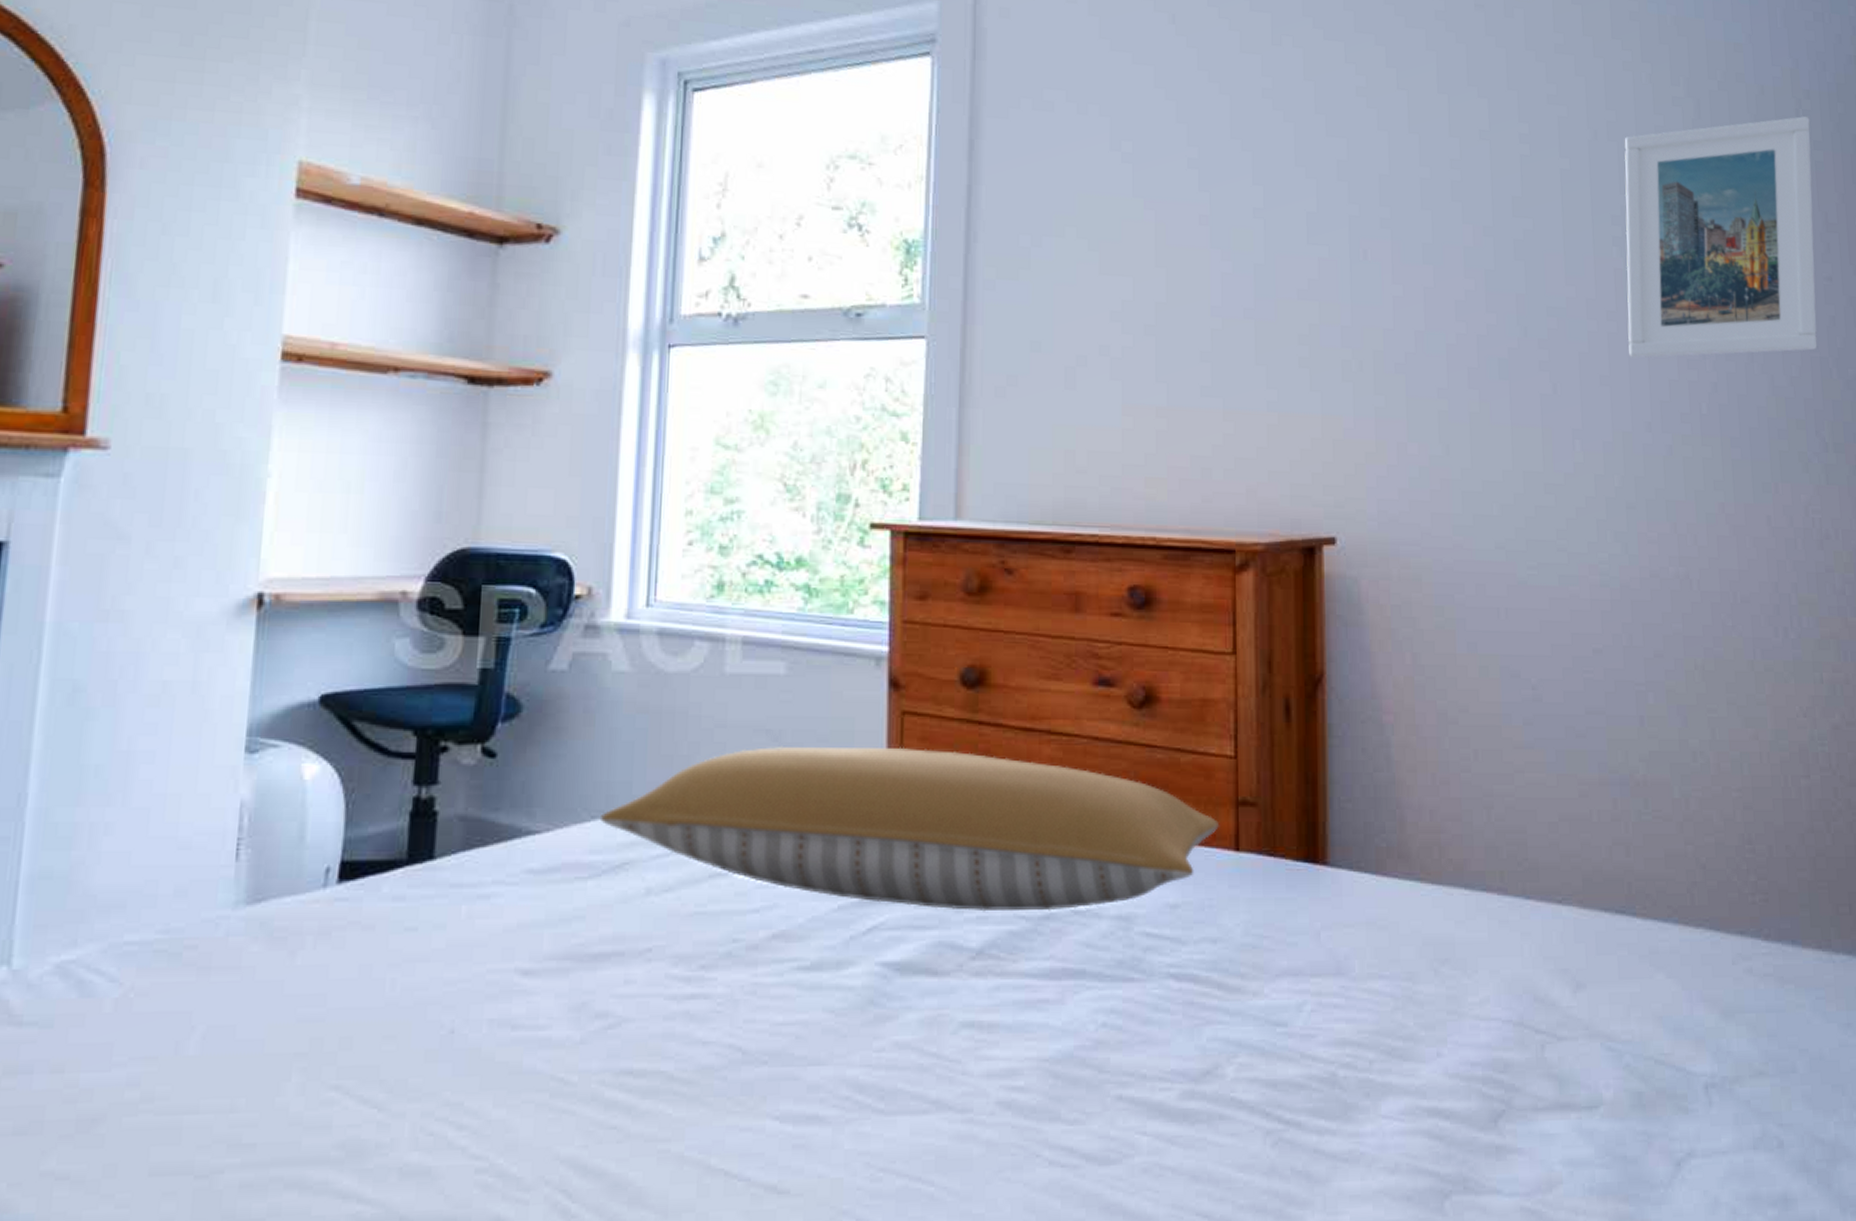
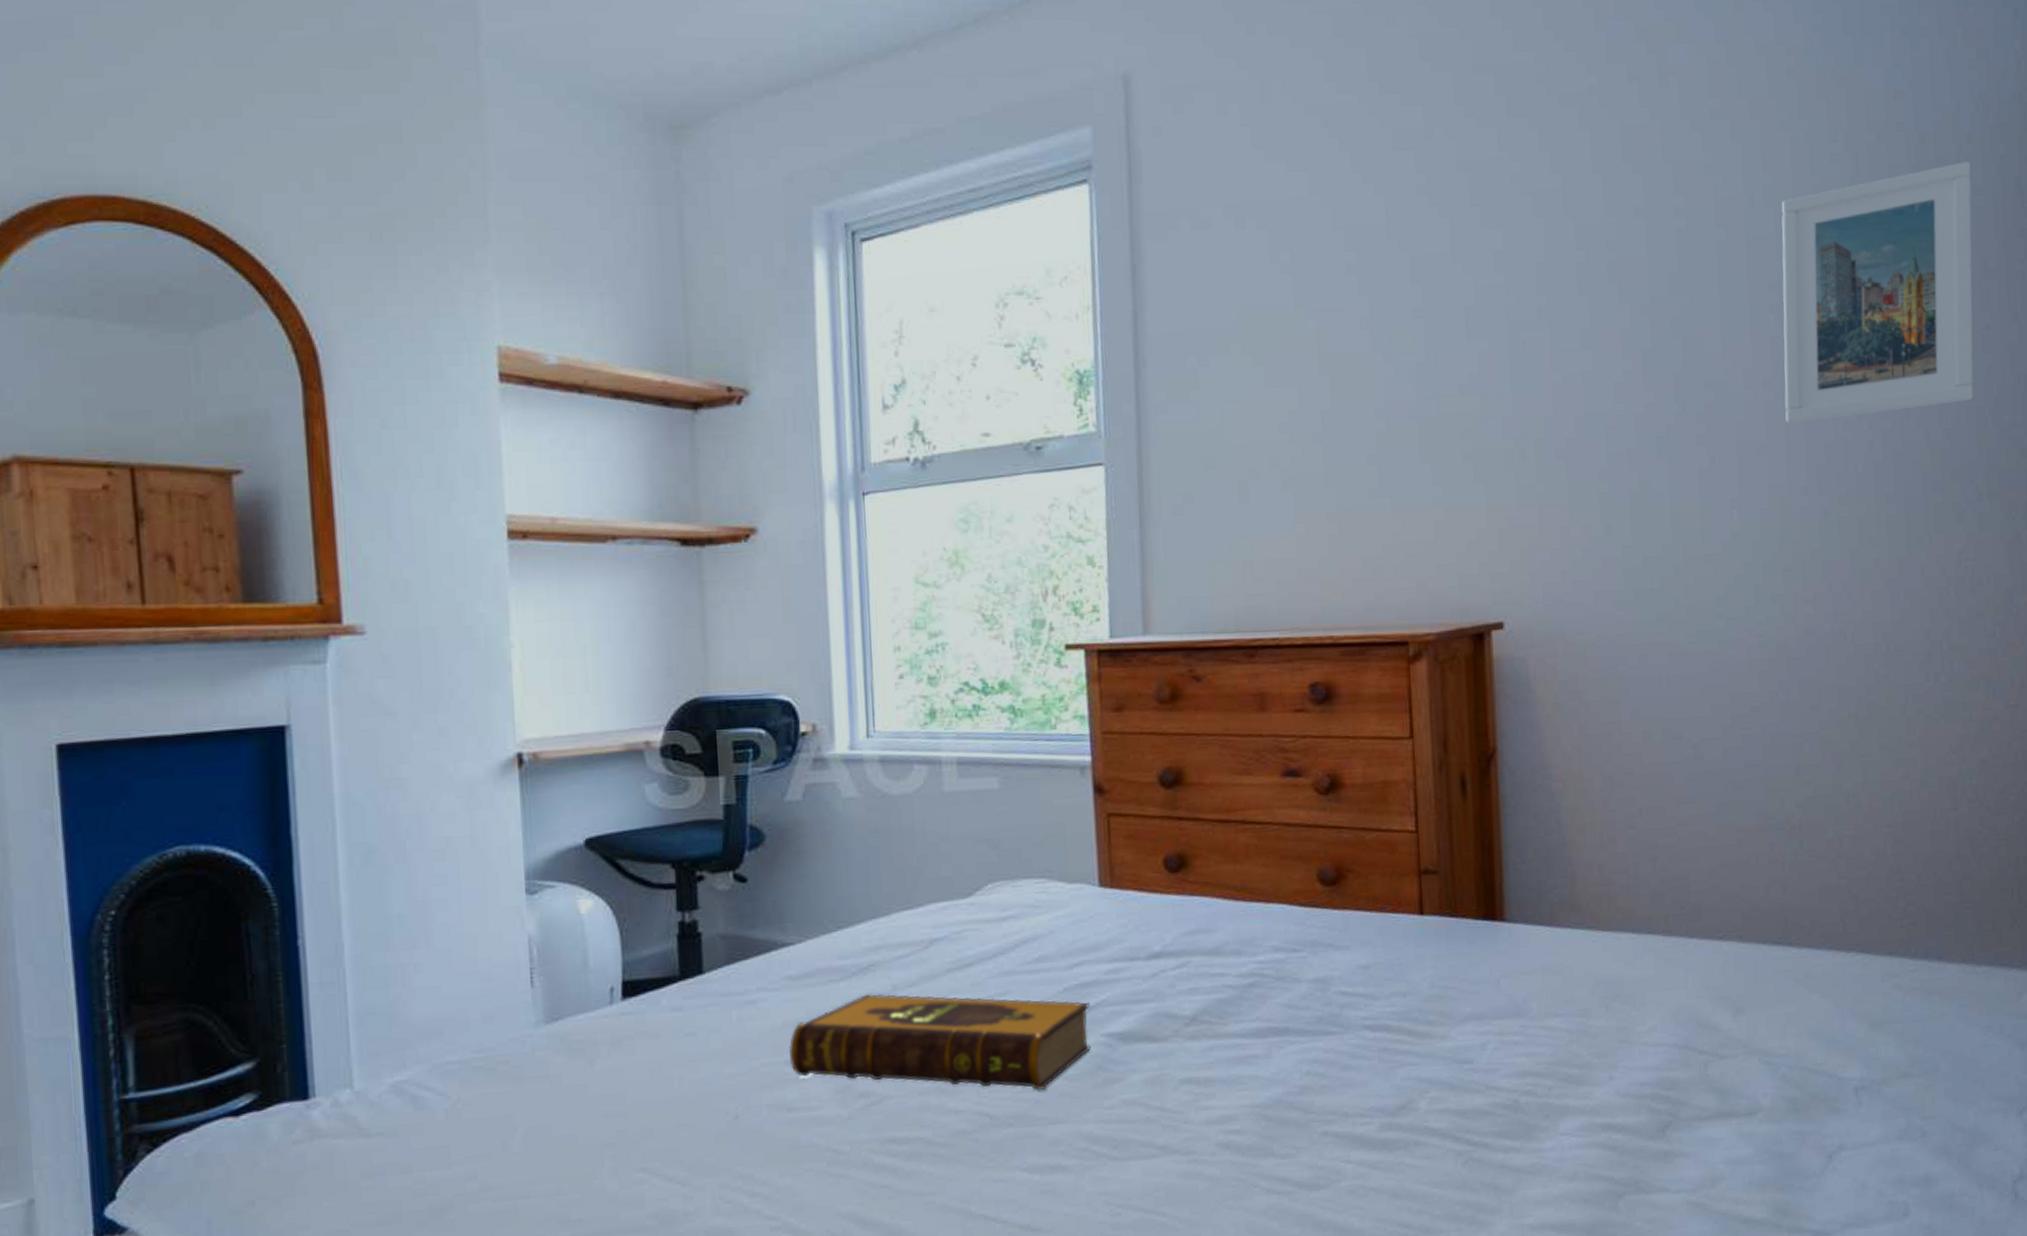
hardback book: none [520,897,866,1025] -> present [788,994,1091,1091]
pillow: present [599,746,1220,912] -> none [844,845,1405,985]

